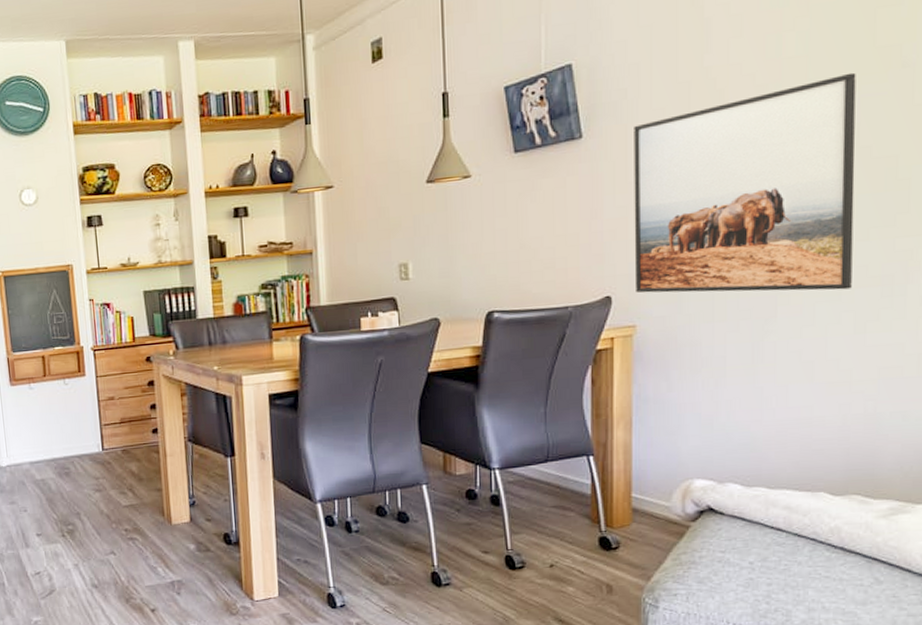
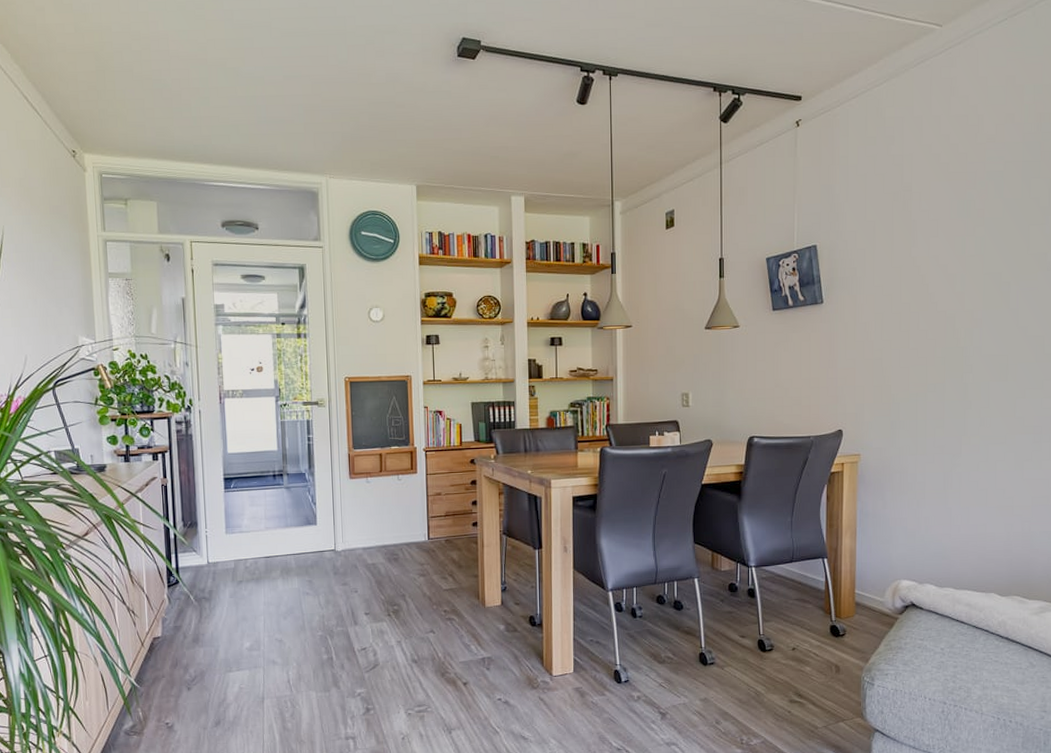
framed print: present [634,72,856,293] -> none [860,271,1016,435]

